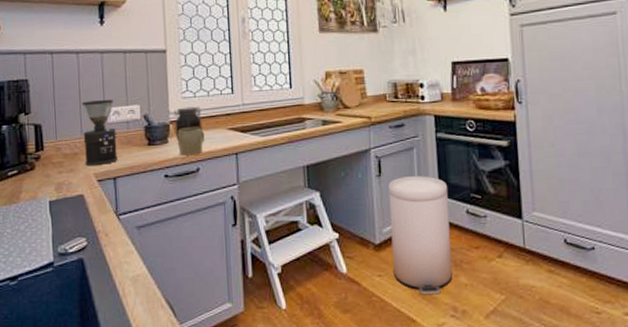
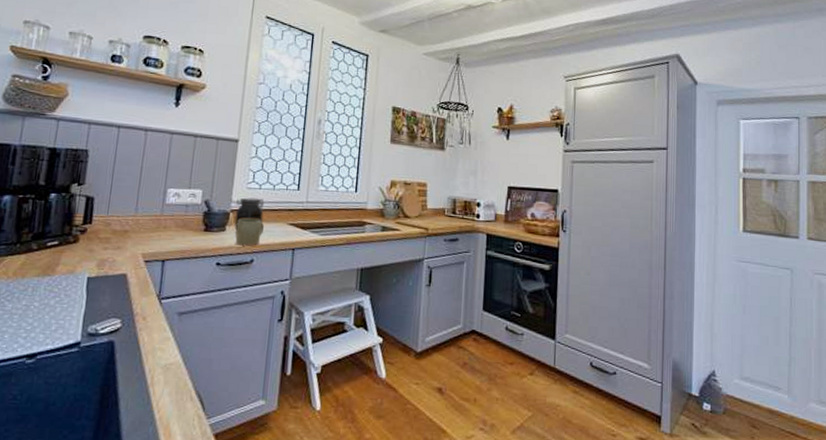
coffee grinder: present [82,100,117,165] -> none [135,179,176,246]
pedal bin: present [388,176,452,295] -> none [430,289,492,407]

